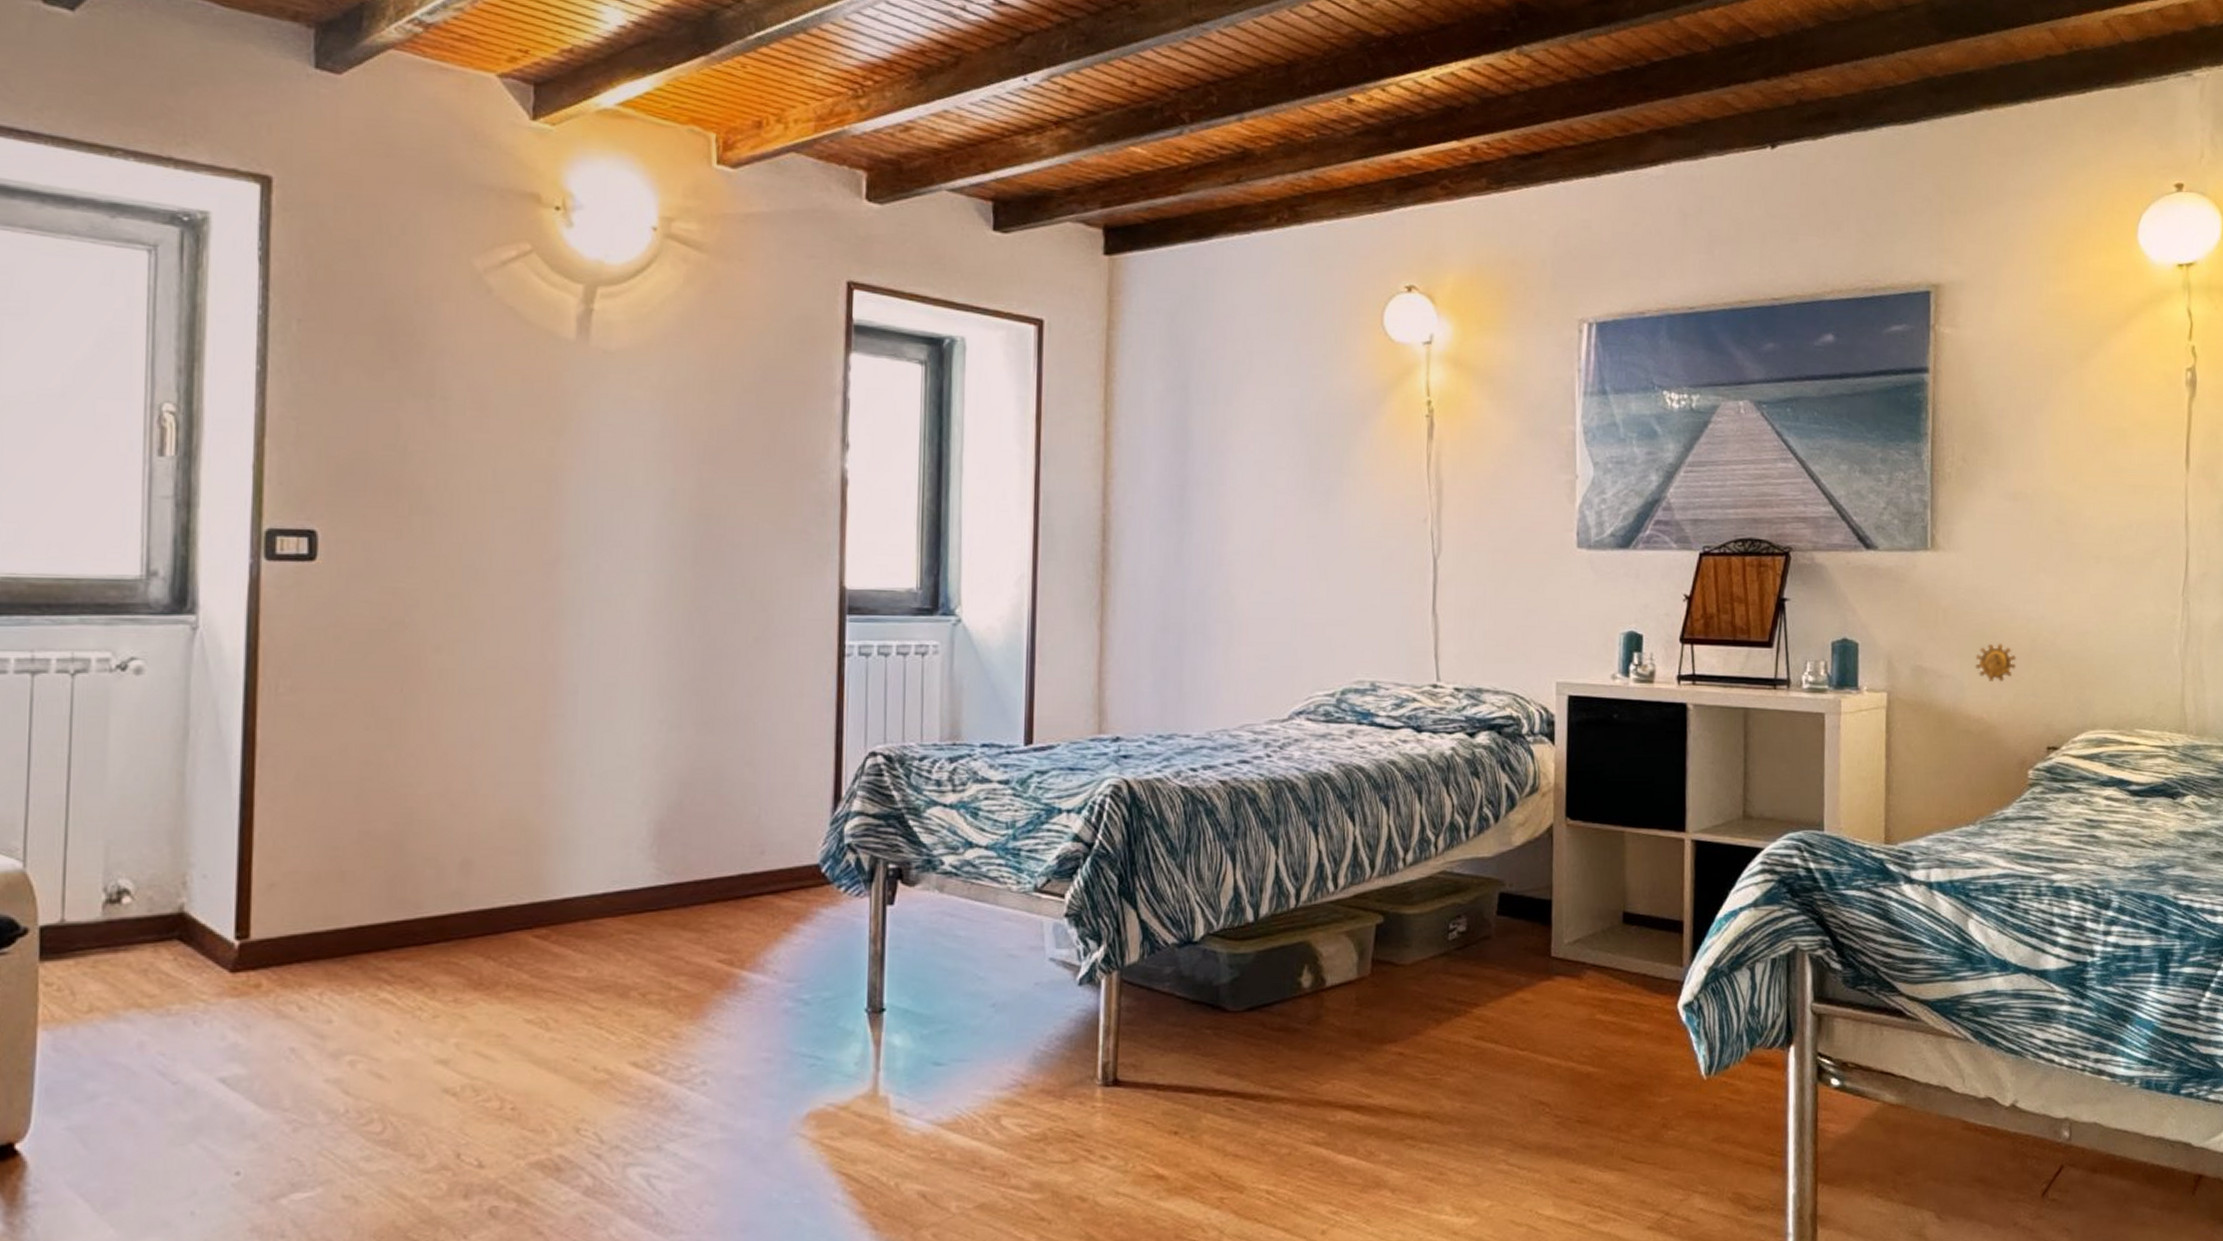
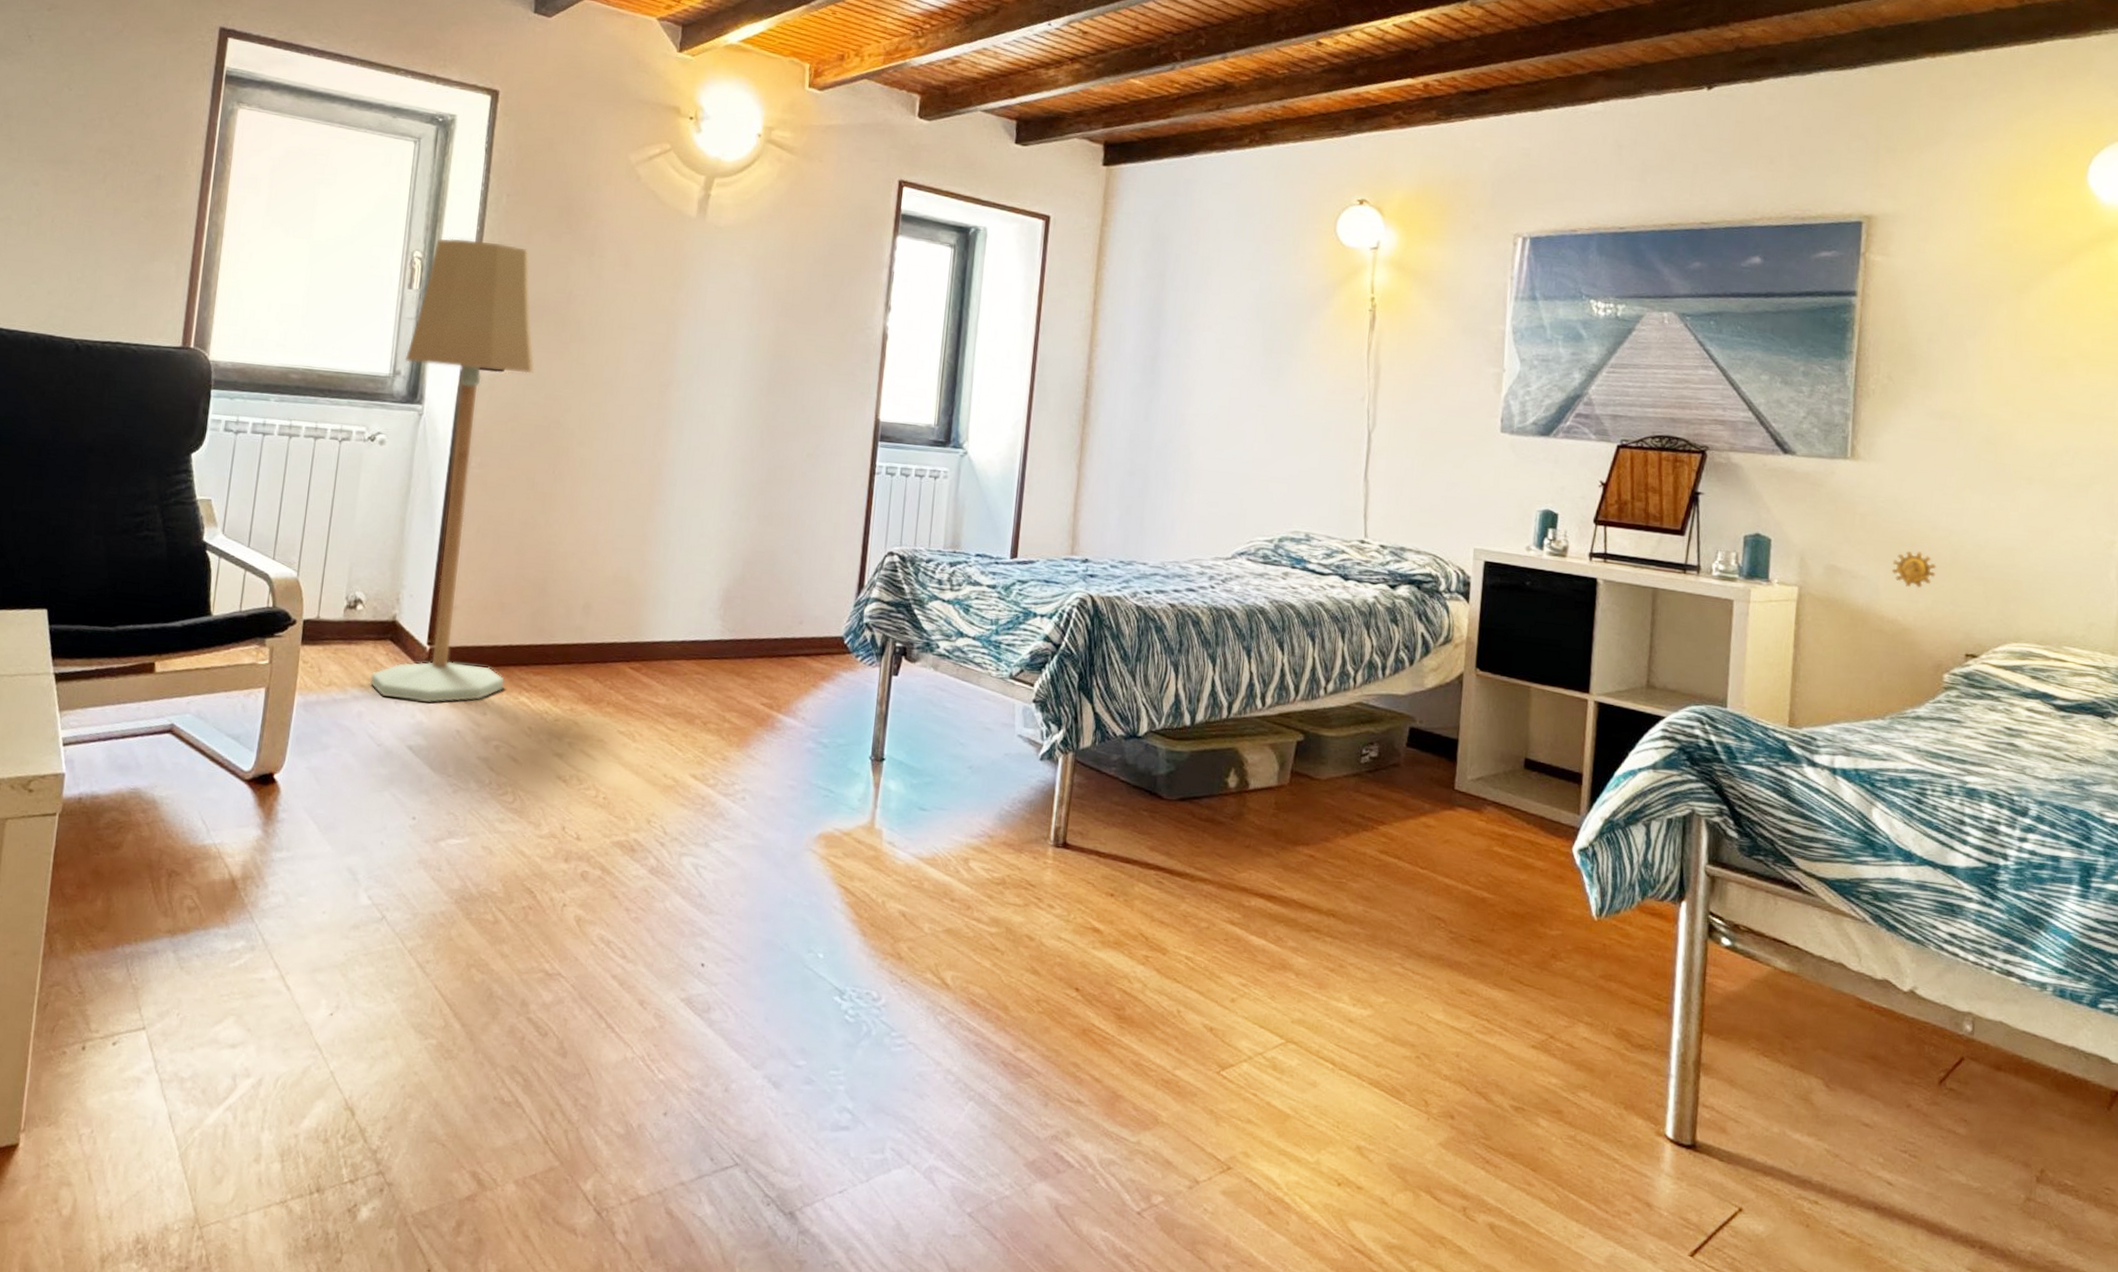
floor lamp: none [153,382,360,1018] -> present [370,238,534,704]

